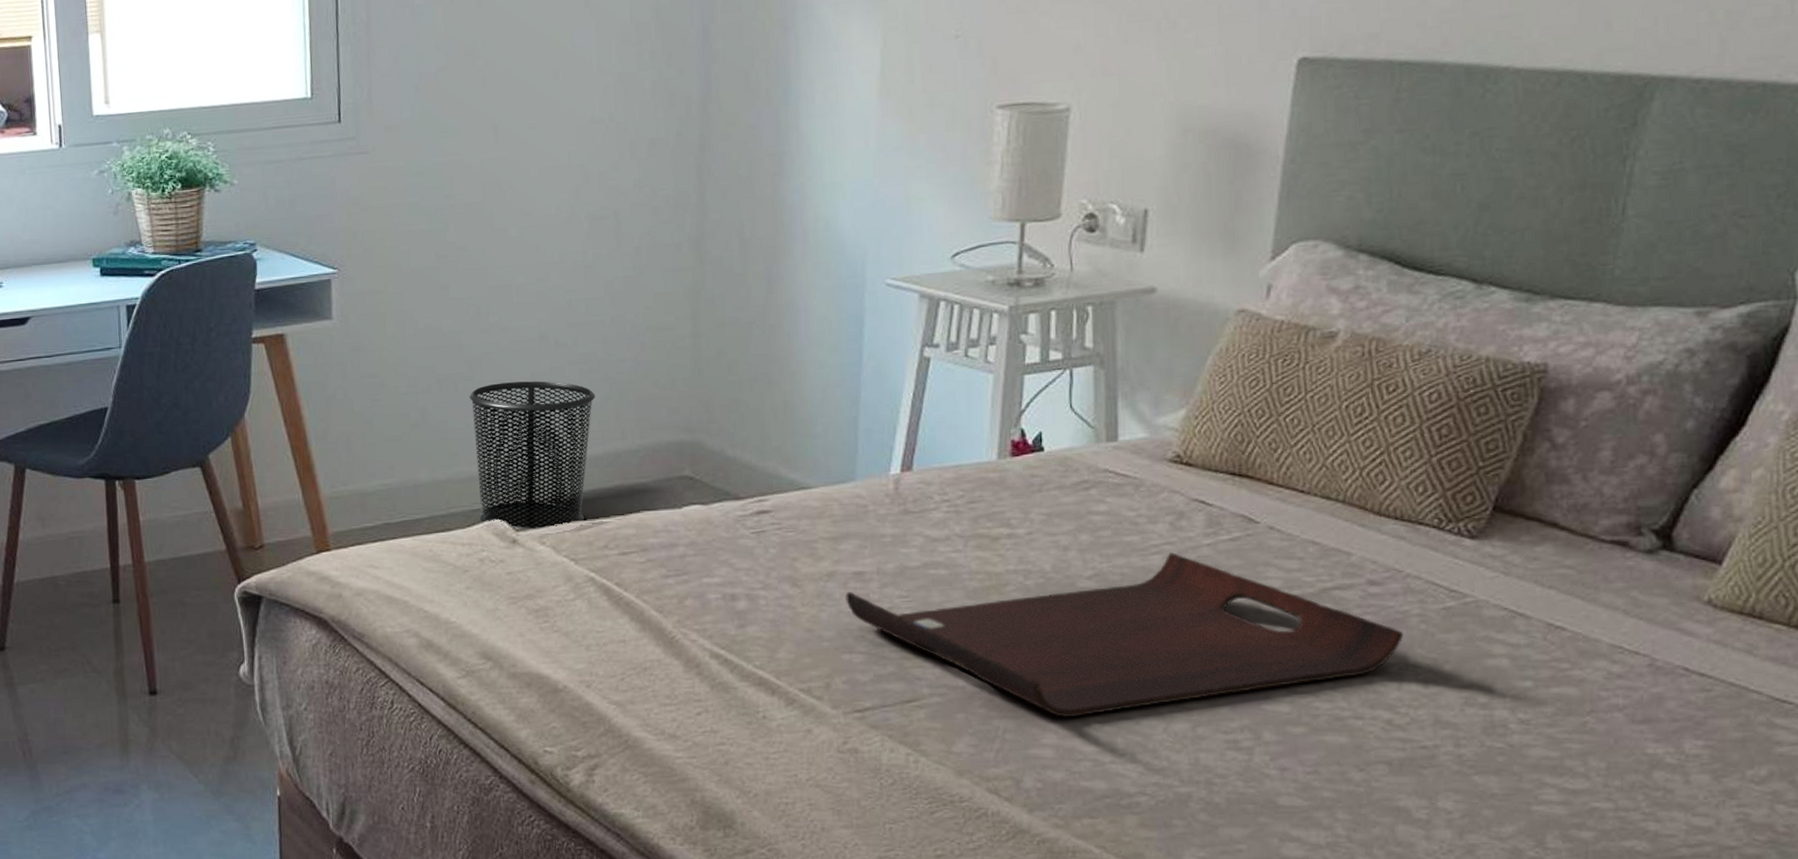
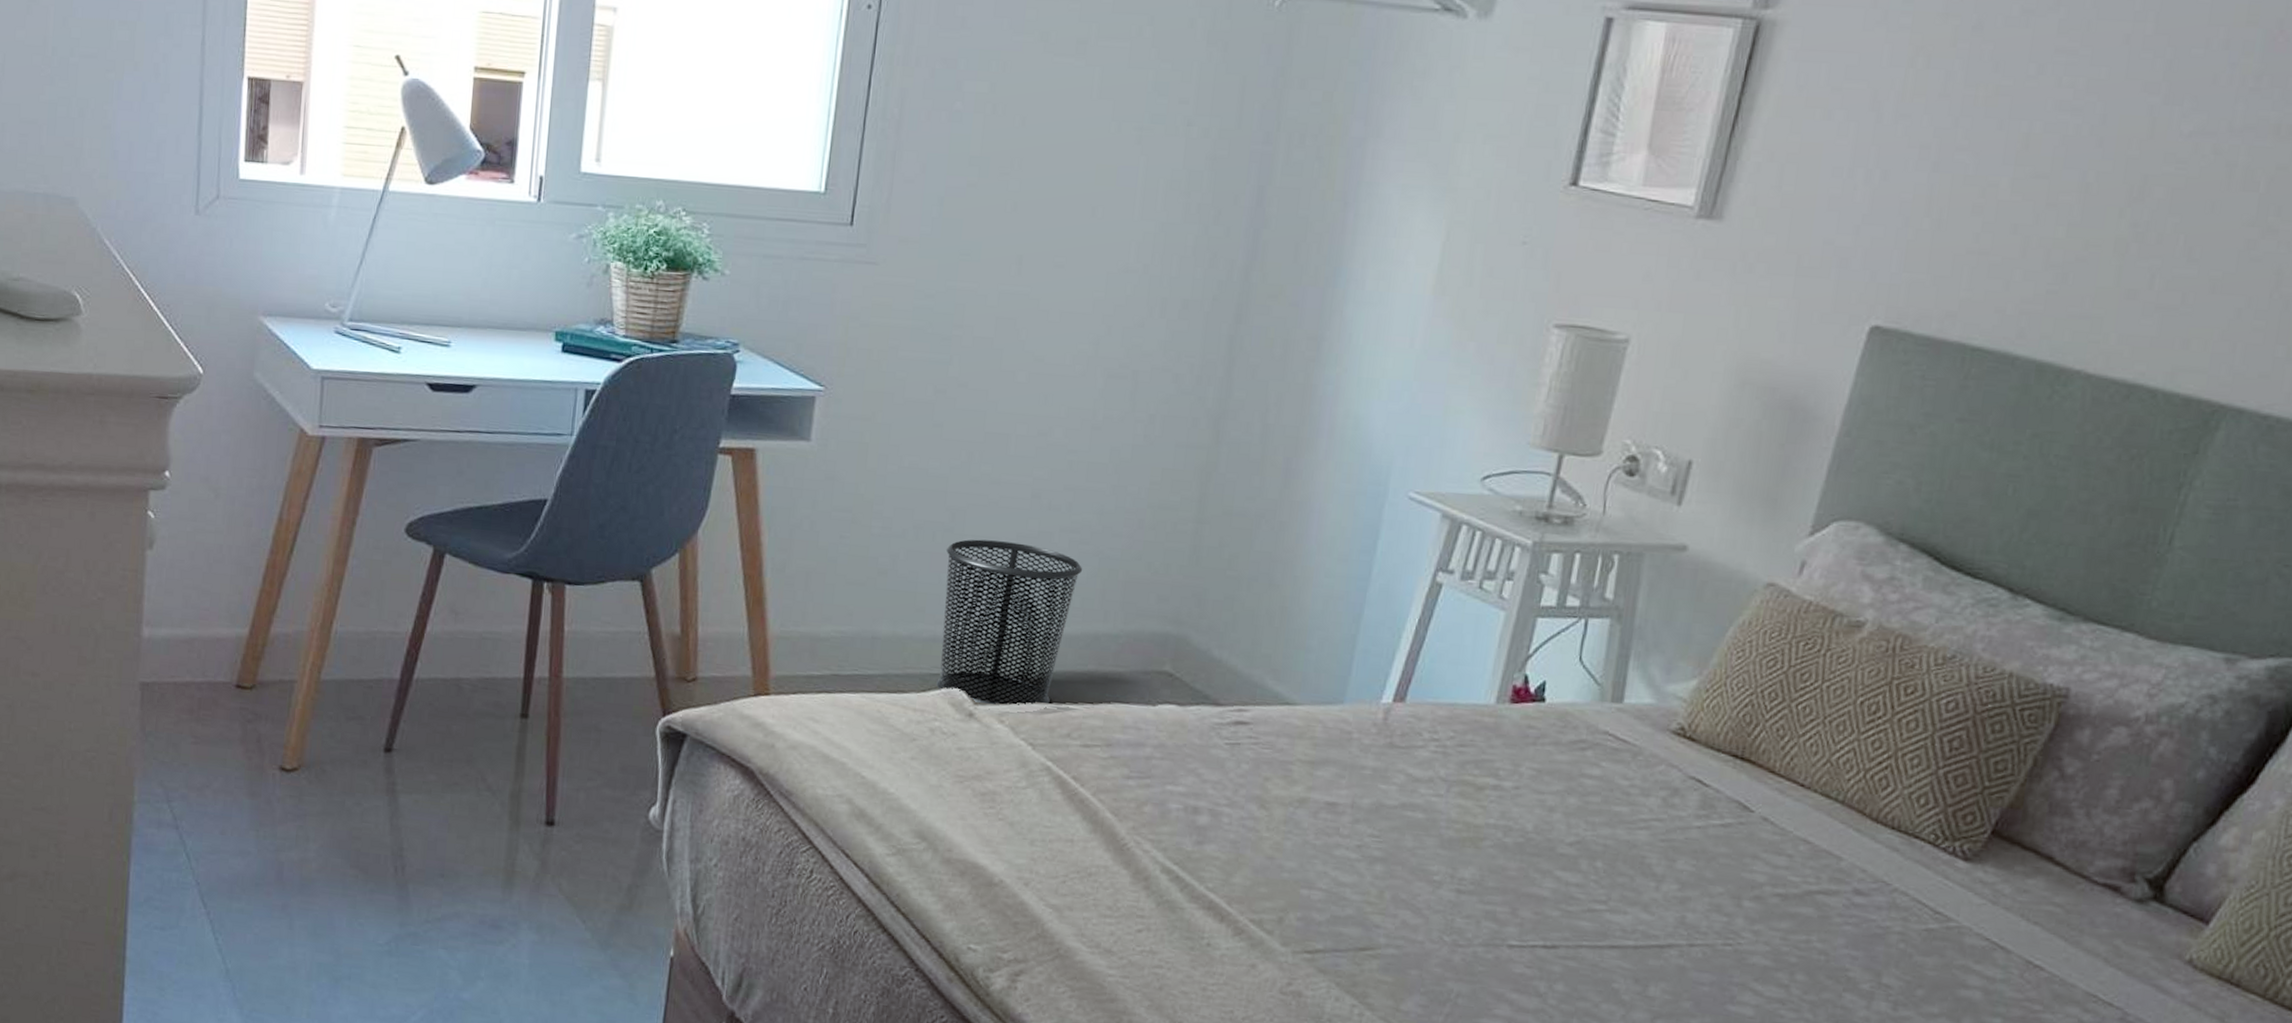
serving tray: present [845,552,1403,718] -> none [1314,822,1881,991]

